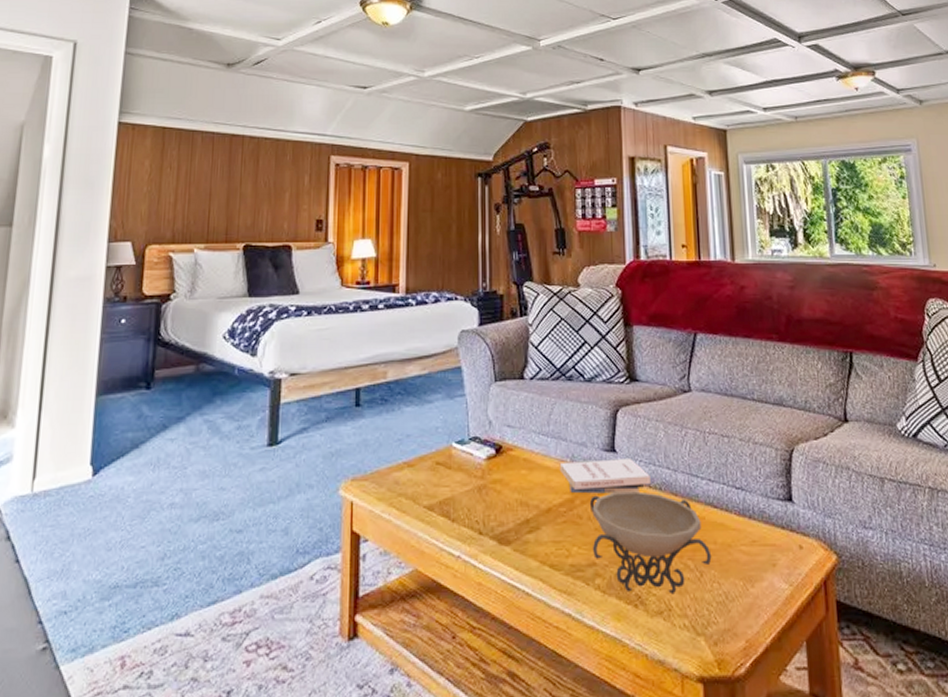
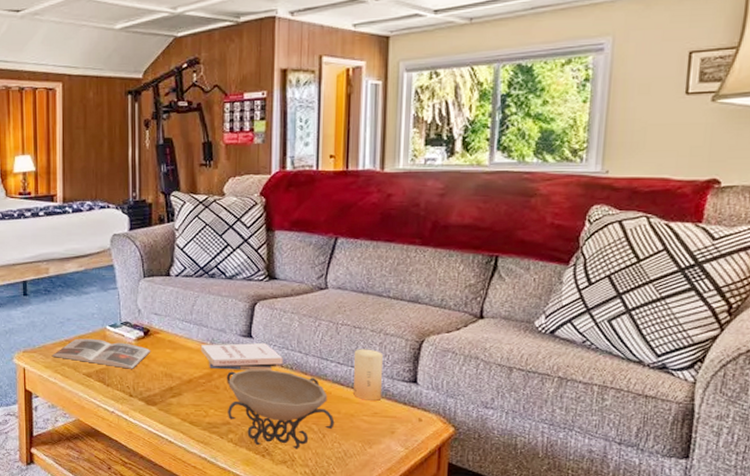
magazine: none [386,459,504,498] -> present [51,338,151,369]
candle: none [724,461,759,527] -> present [353,349,383,402]

